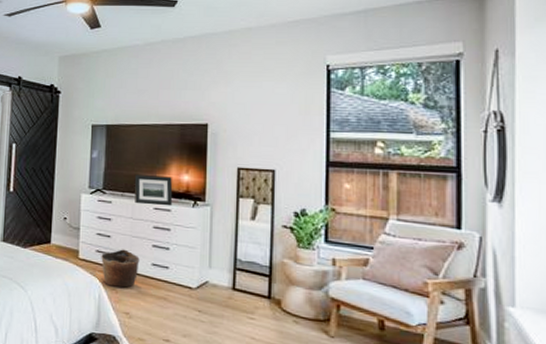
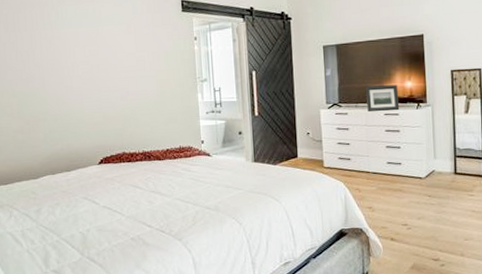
basket: present [101,249,140,288] -> none [343,153,377,187]

